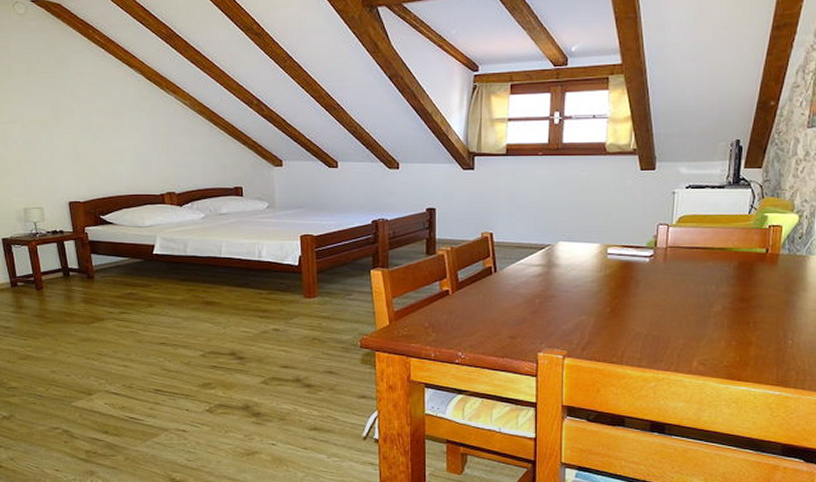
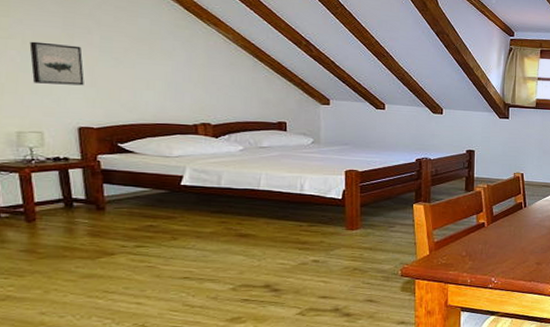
wall art: none [27,124,70,163] -> present [29,41,84,86]

